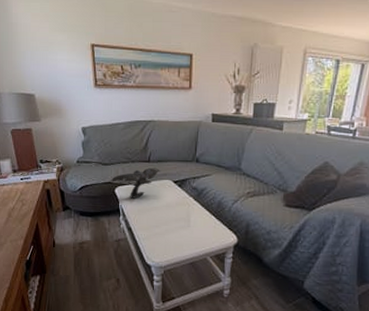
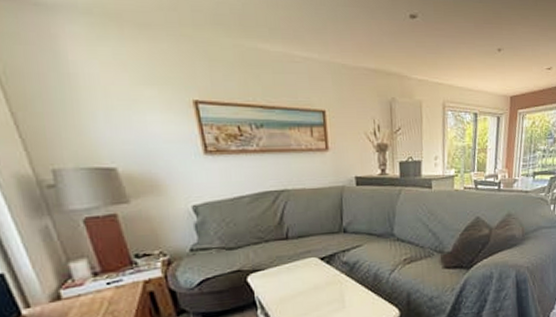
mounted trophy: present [112,167,161,199] -> none [241,245,303,286]

